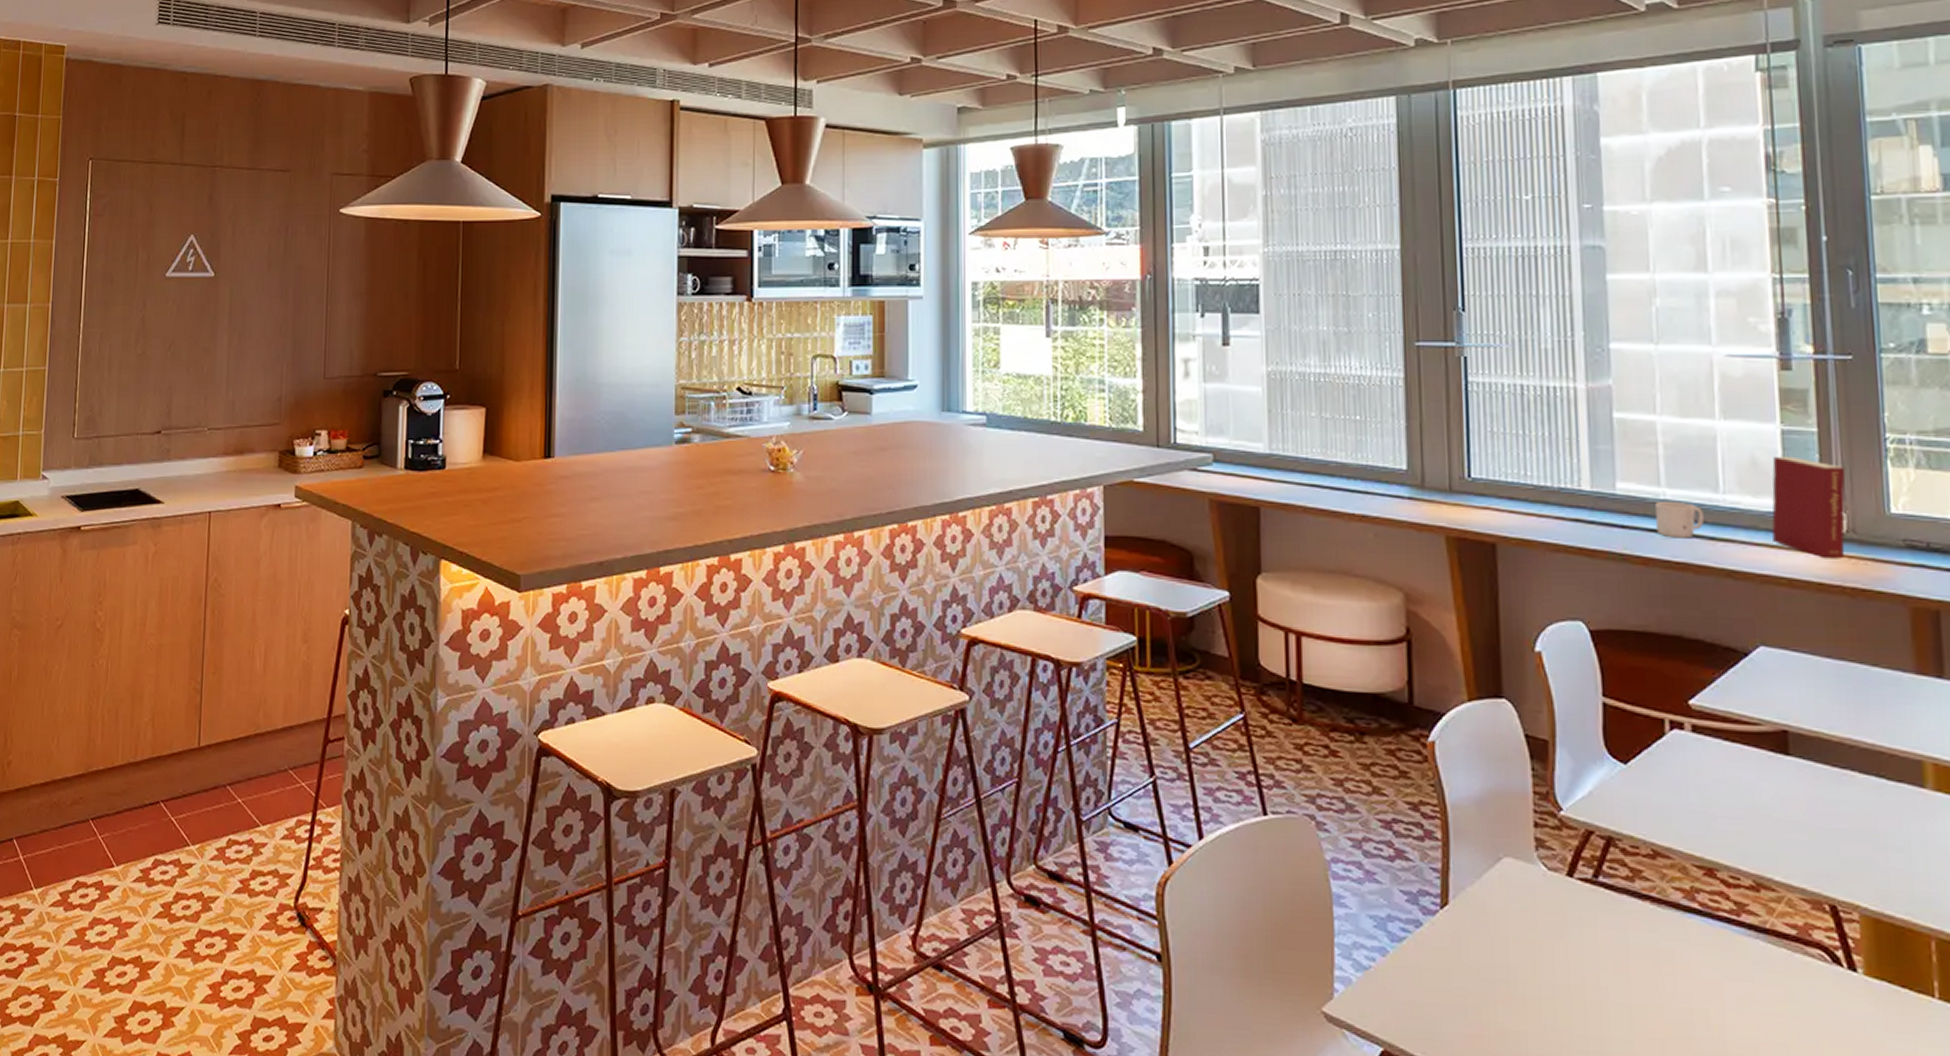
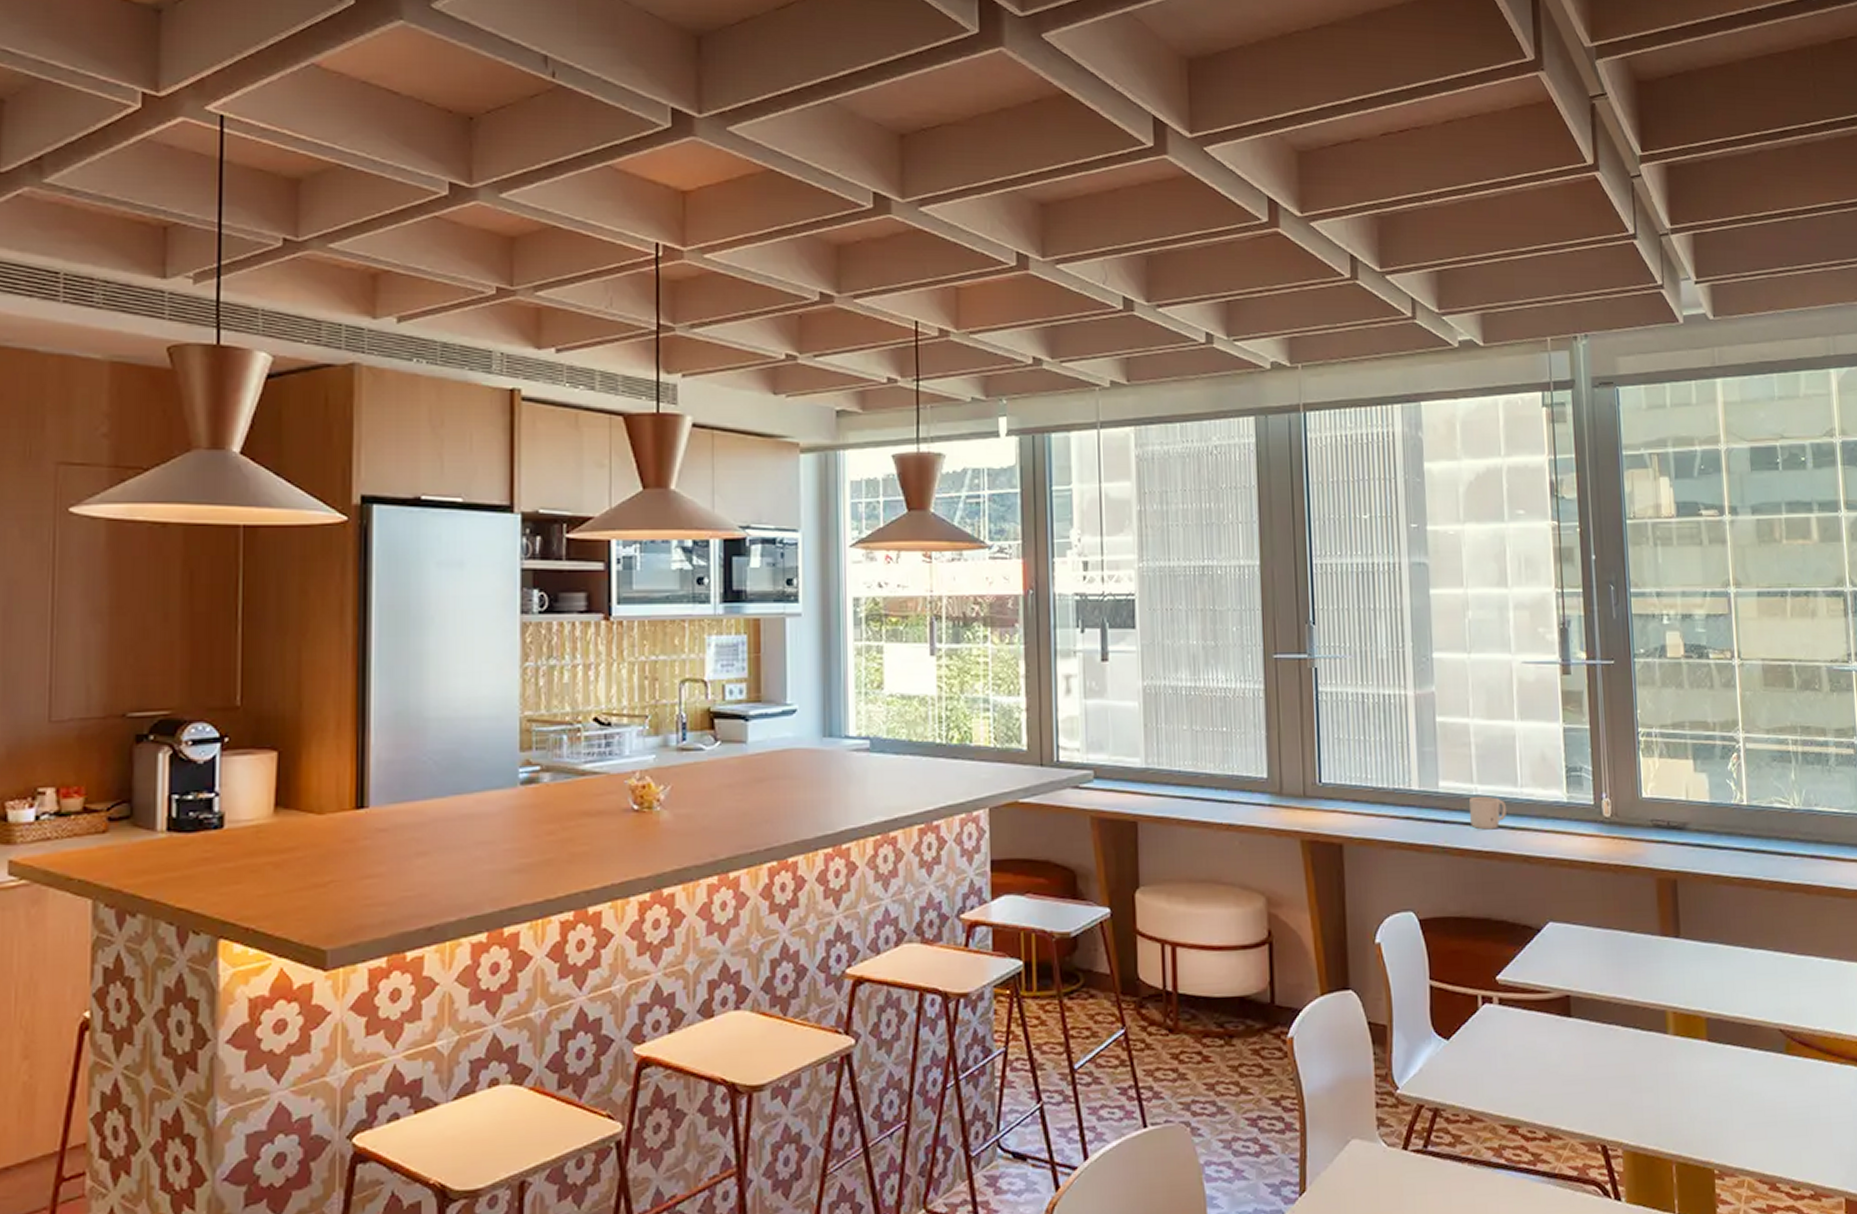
book: present [1772,456,1846,559] -> none [1557,751,1610,841]

